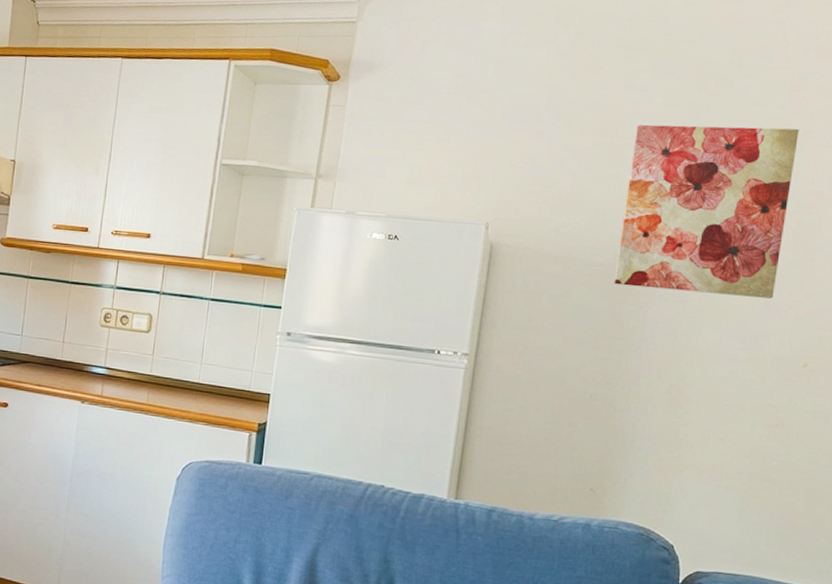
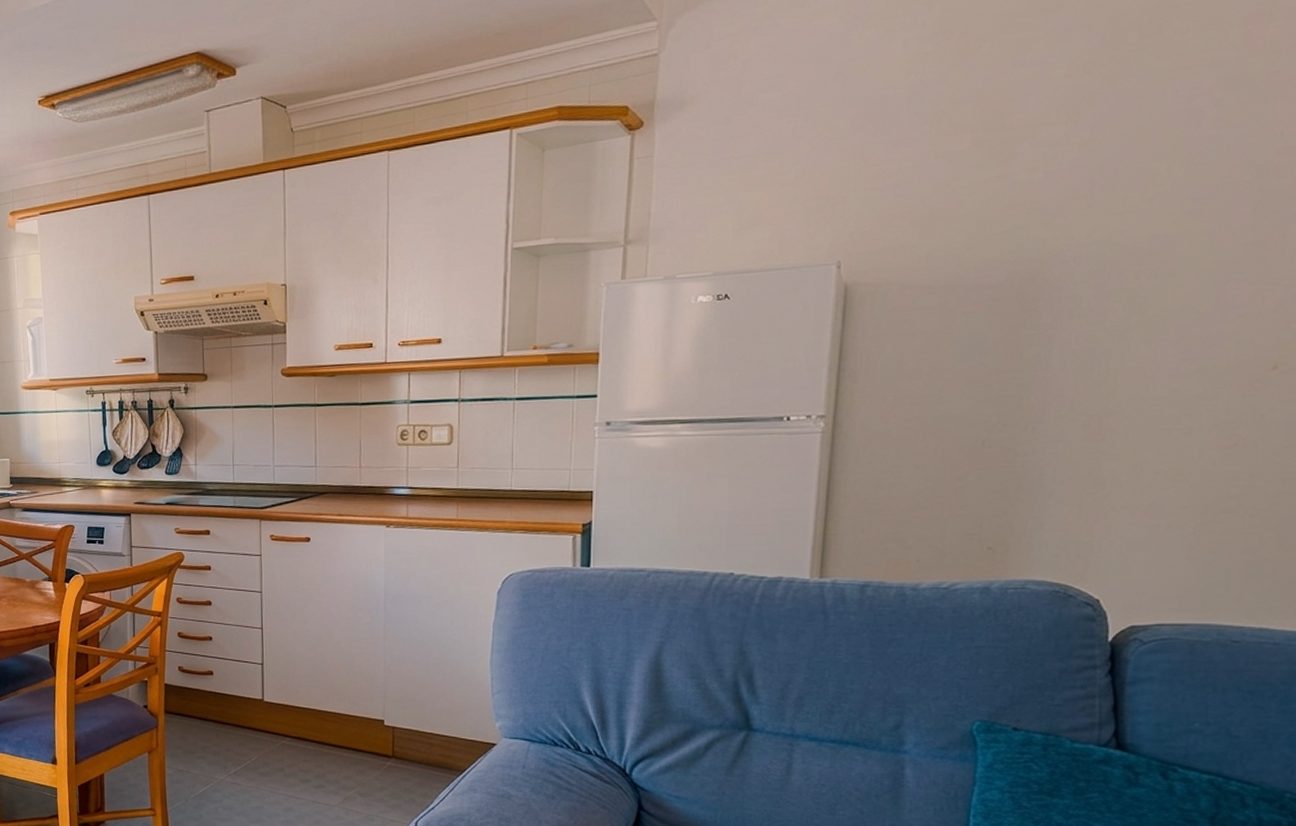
wall art: present [614,124,799,299] -> none [1007,71,1261,308]

